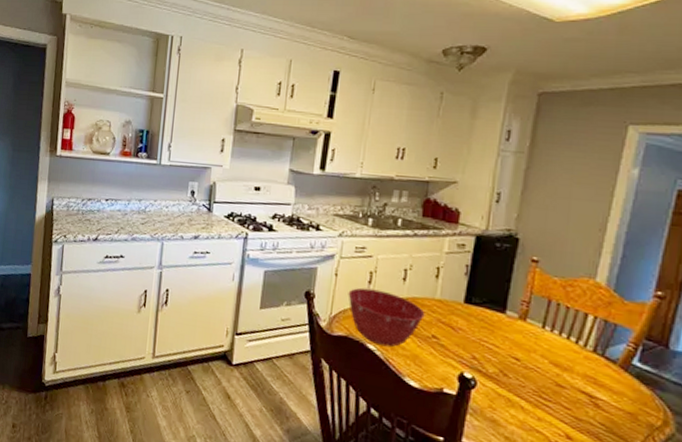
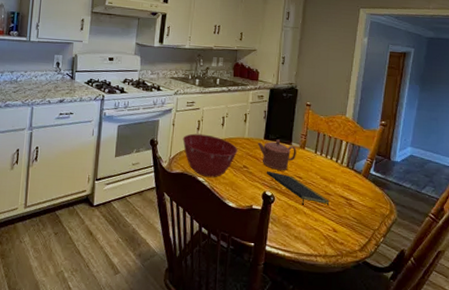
teapot: none [454,304,513,348] -> present [258,139,297,170]
notepad: none [465,346,562,400] -> present [266,171,329,205]

